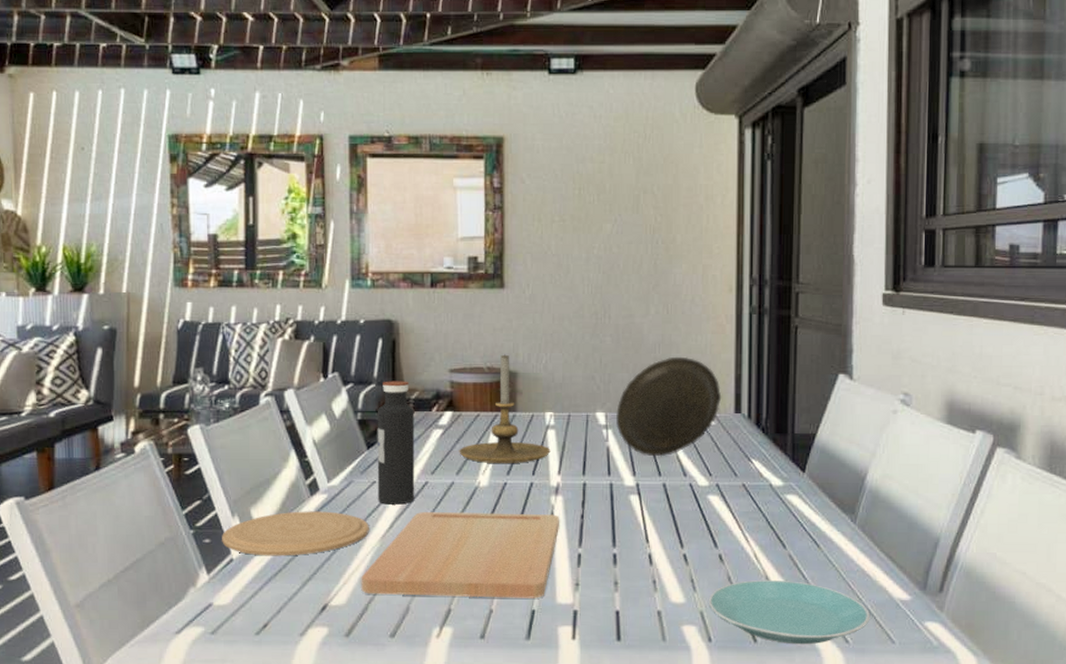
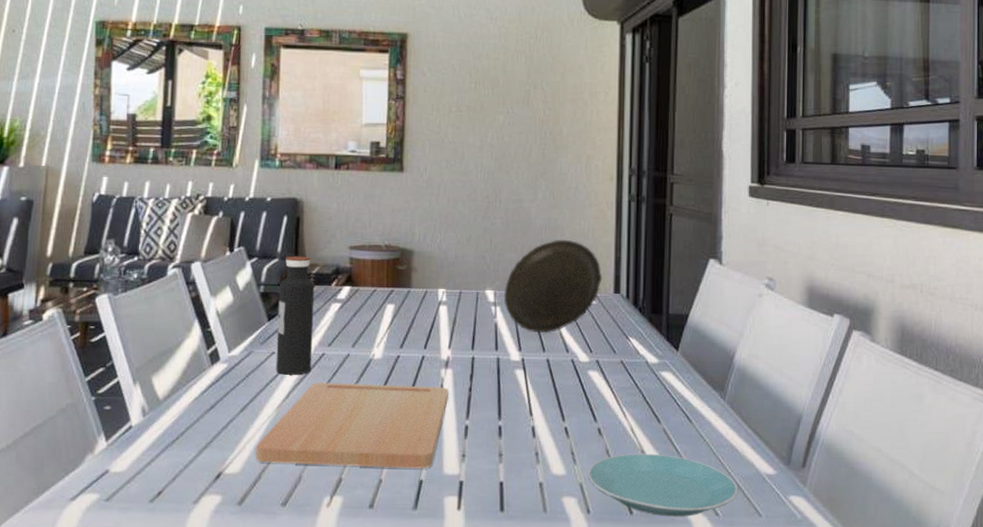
plate: present [222,511,369,556] -> none [122,380,266,424]
candle holder: present [459,354,551,464] -> none [355,233,442,338]

